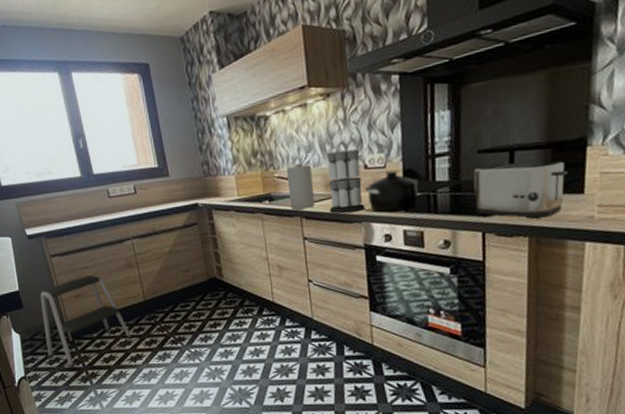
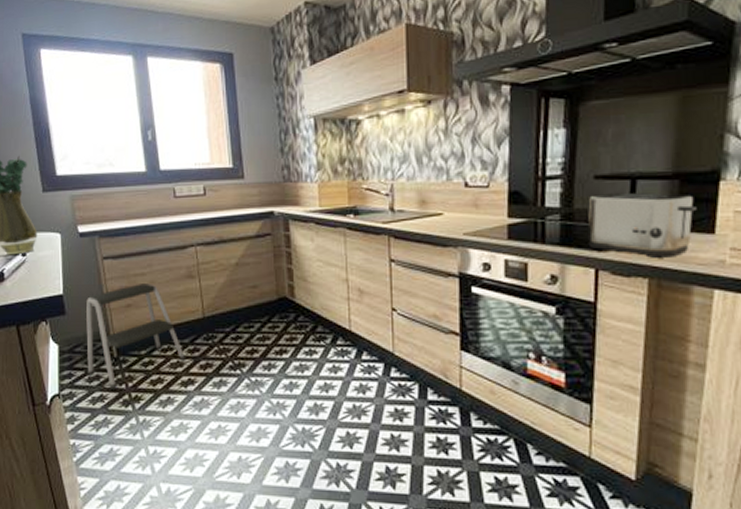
paper towel holder: present [287,163,315,210] -> none [377,175,405,228]
spice rack: present [326,141,365,214] -> none [422,154,463,236]
saucepan: present [363,170,419,213] -> none [462,191,526,238]

